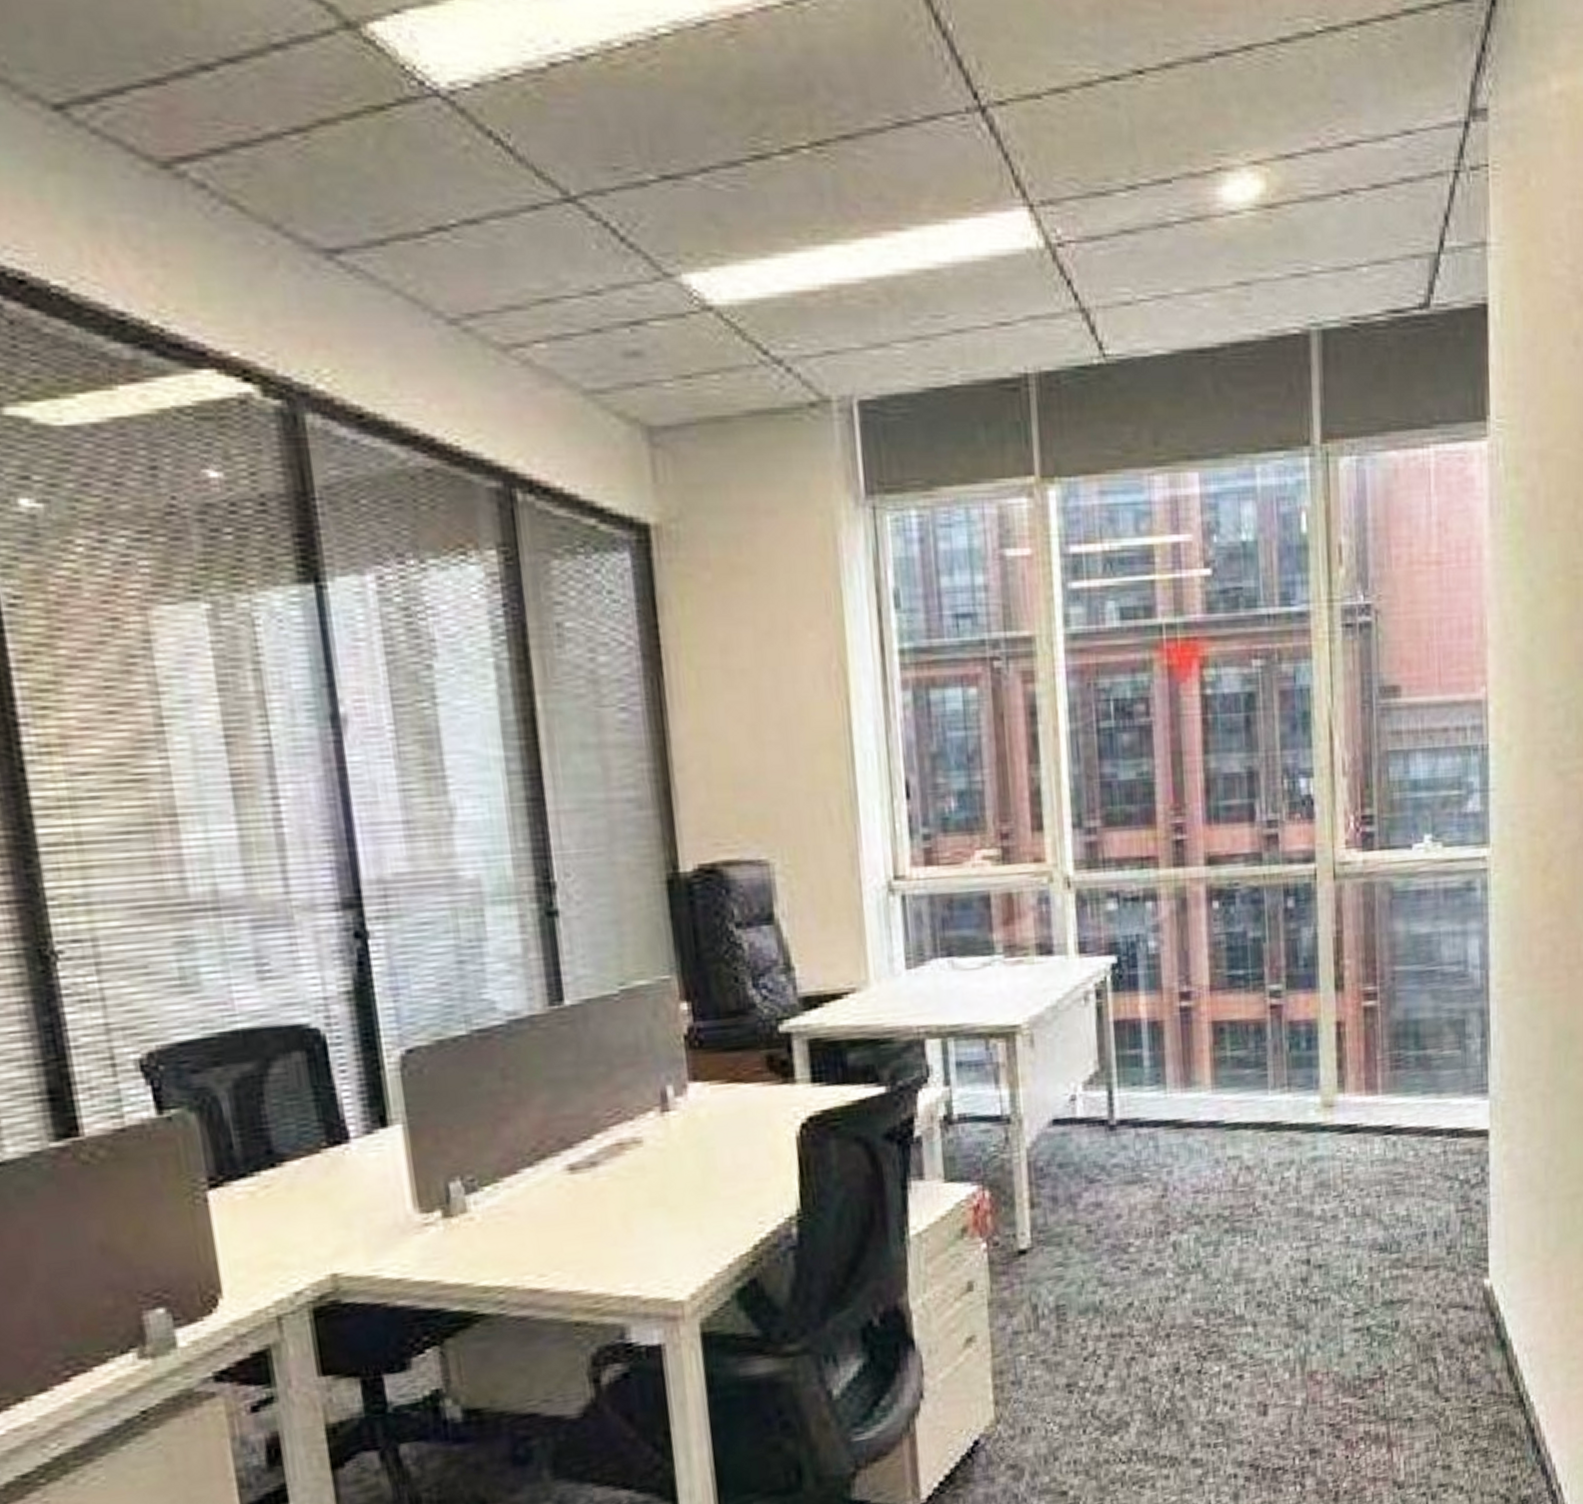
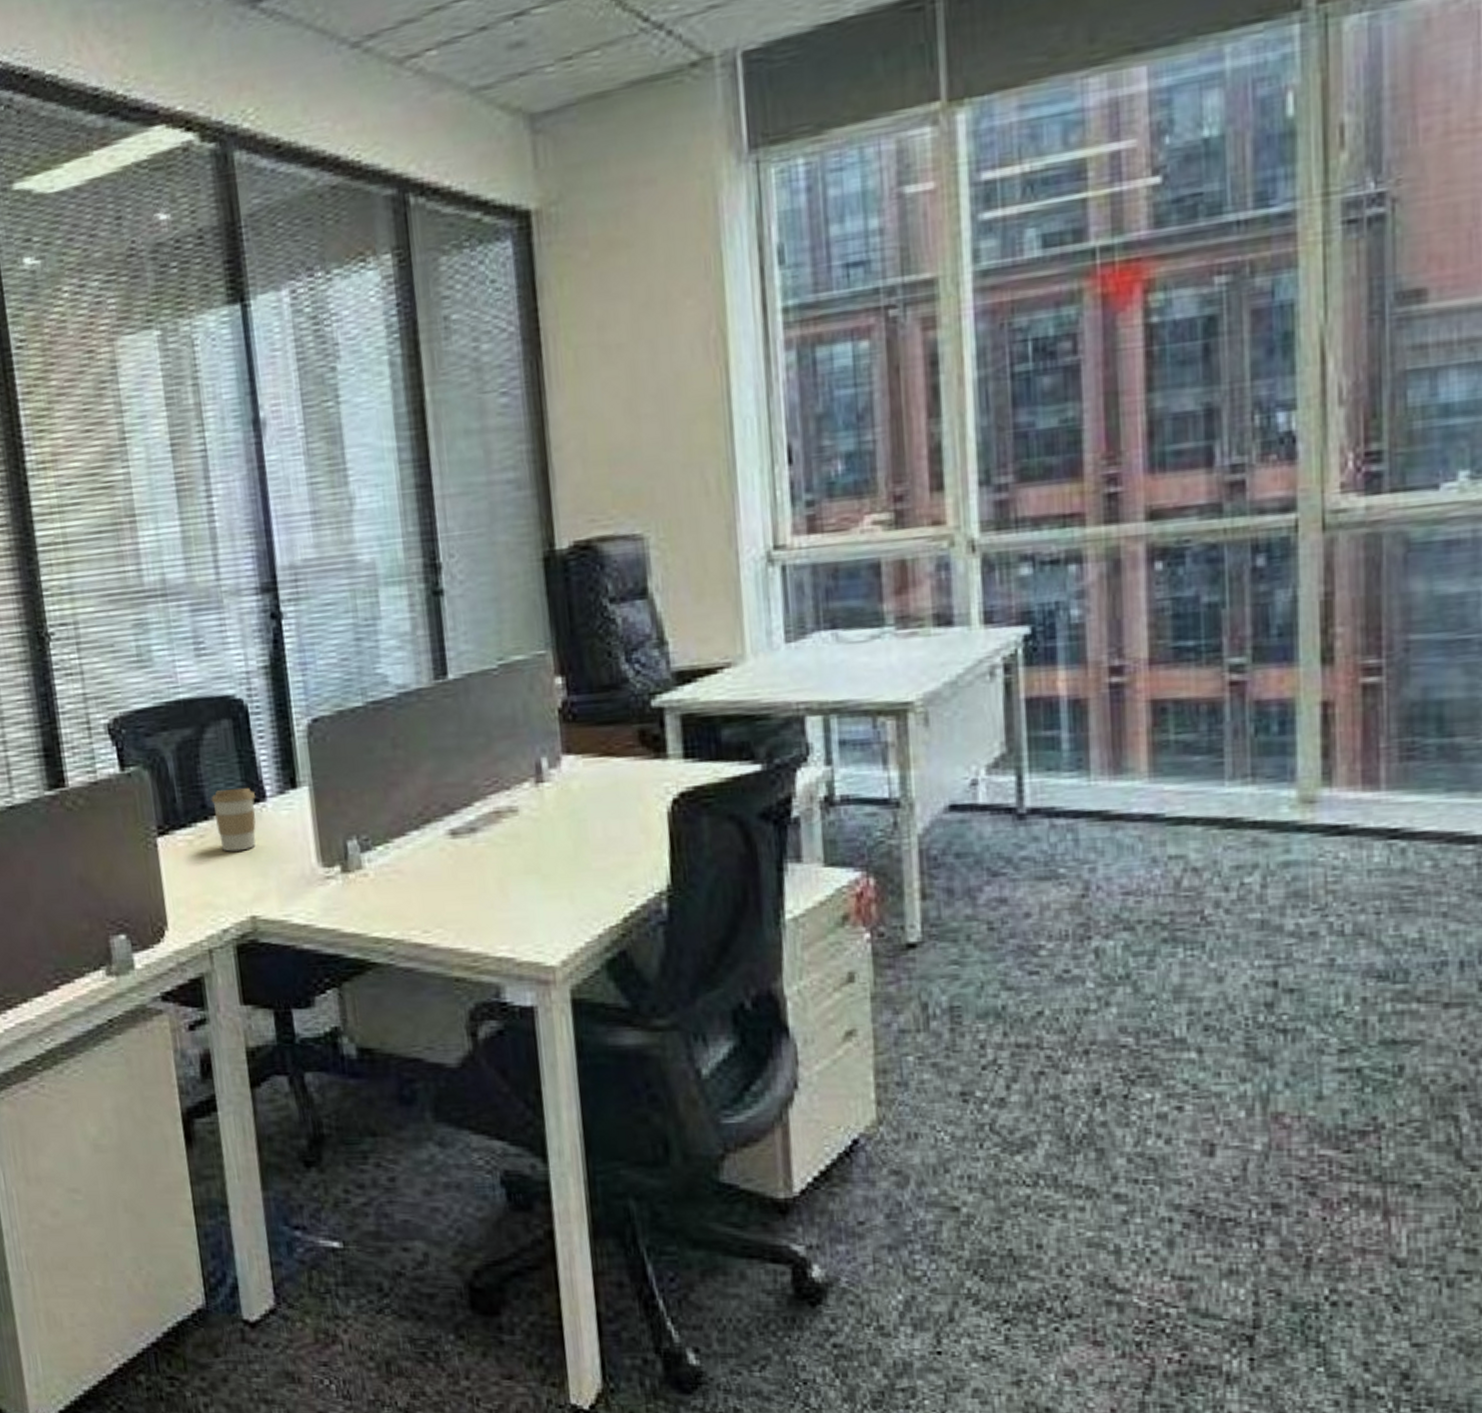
coffee cup: none [279,1129,337,1203] -> present [211,788,256,852]

